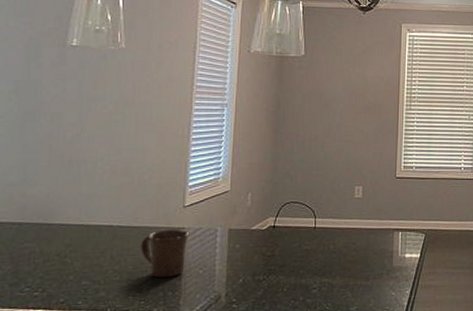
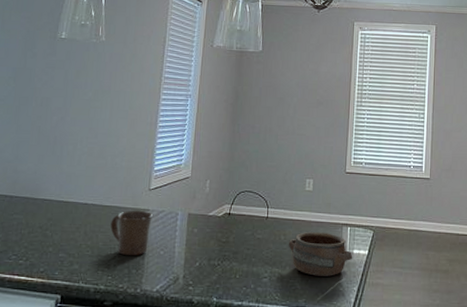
pottery: none [337,239,405,283] -> present [288,232,353,276]

